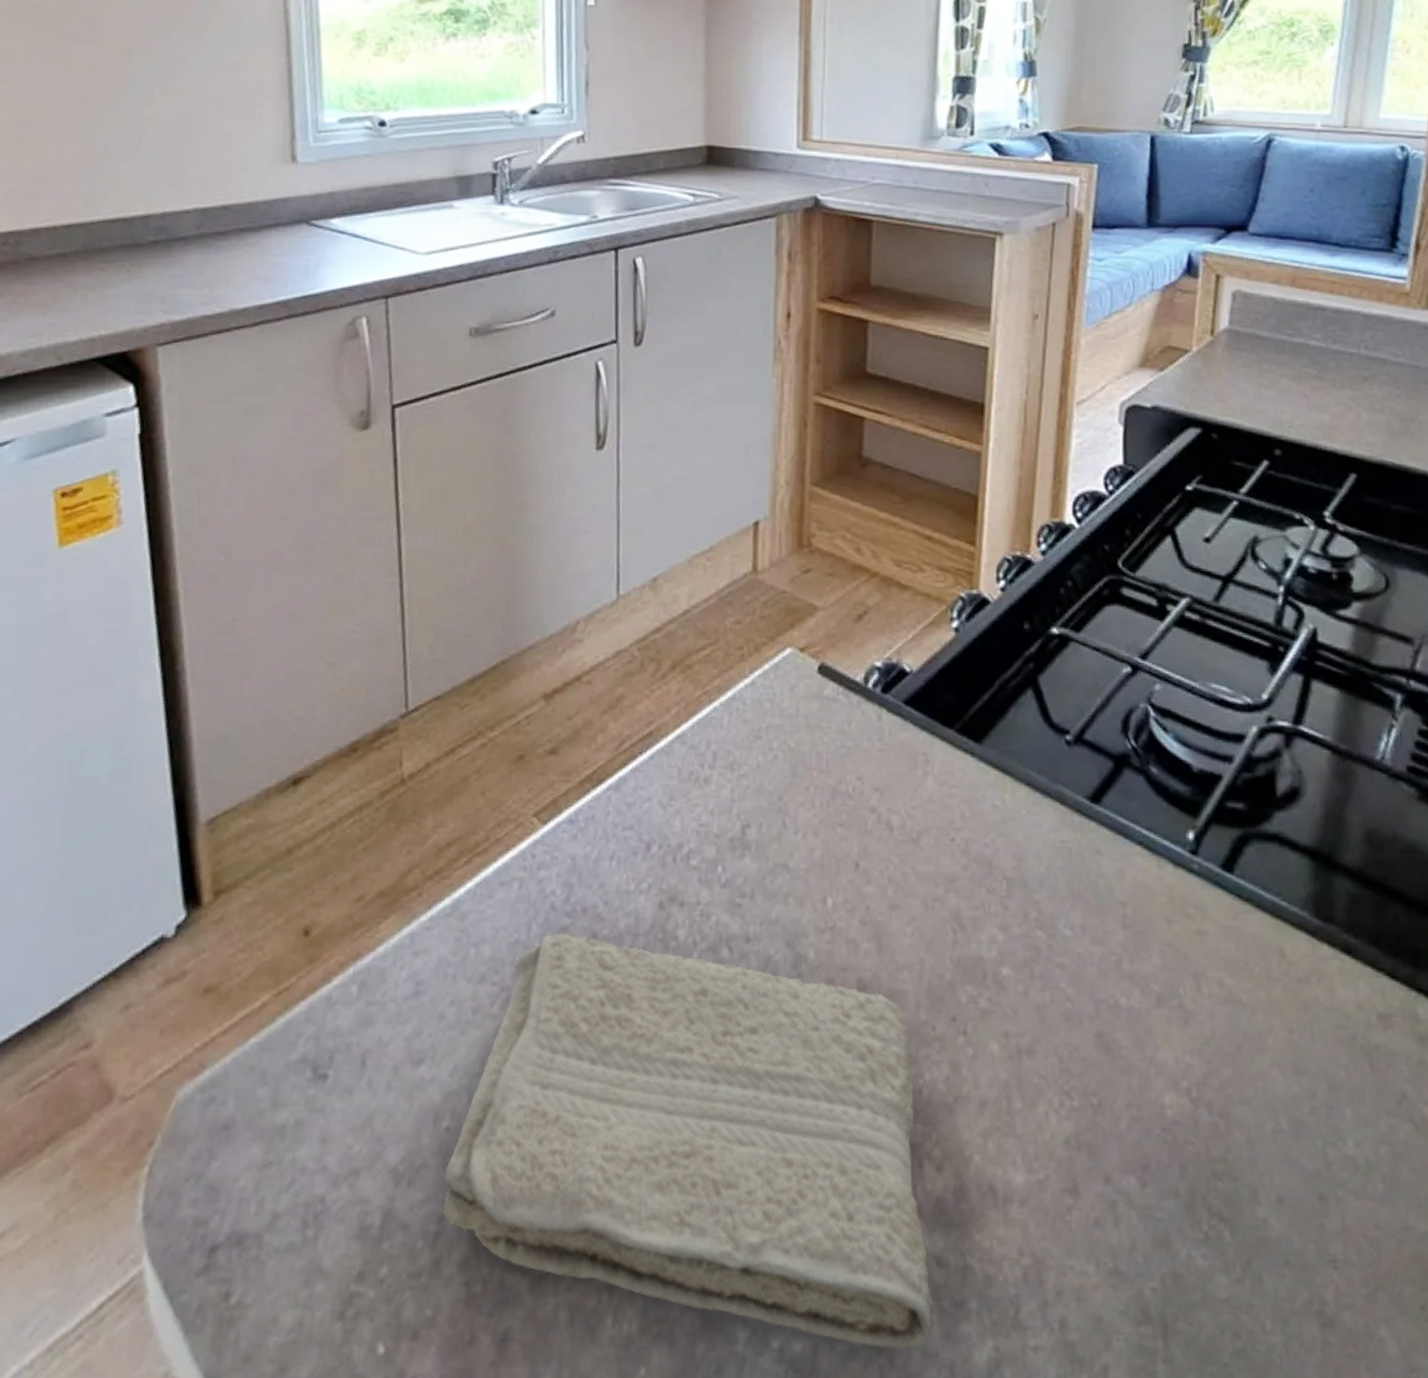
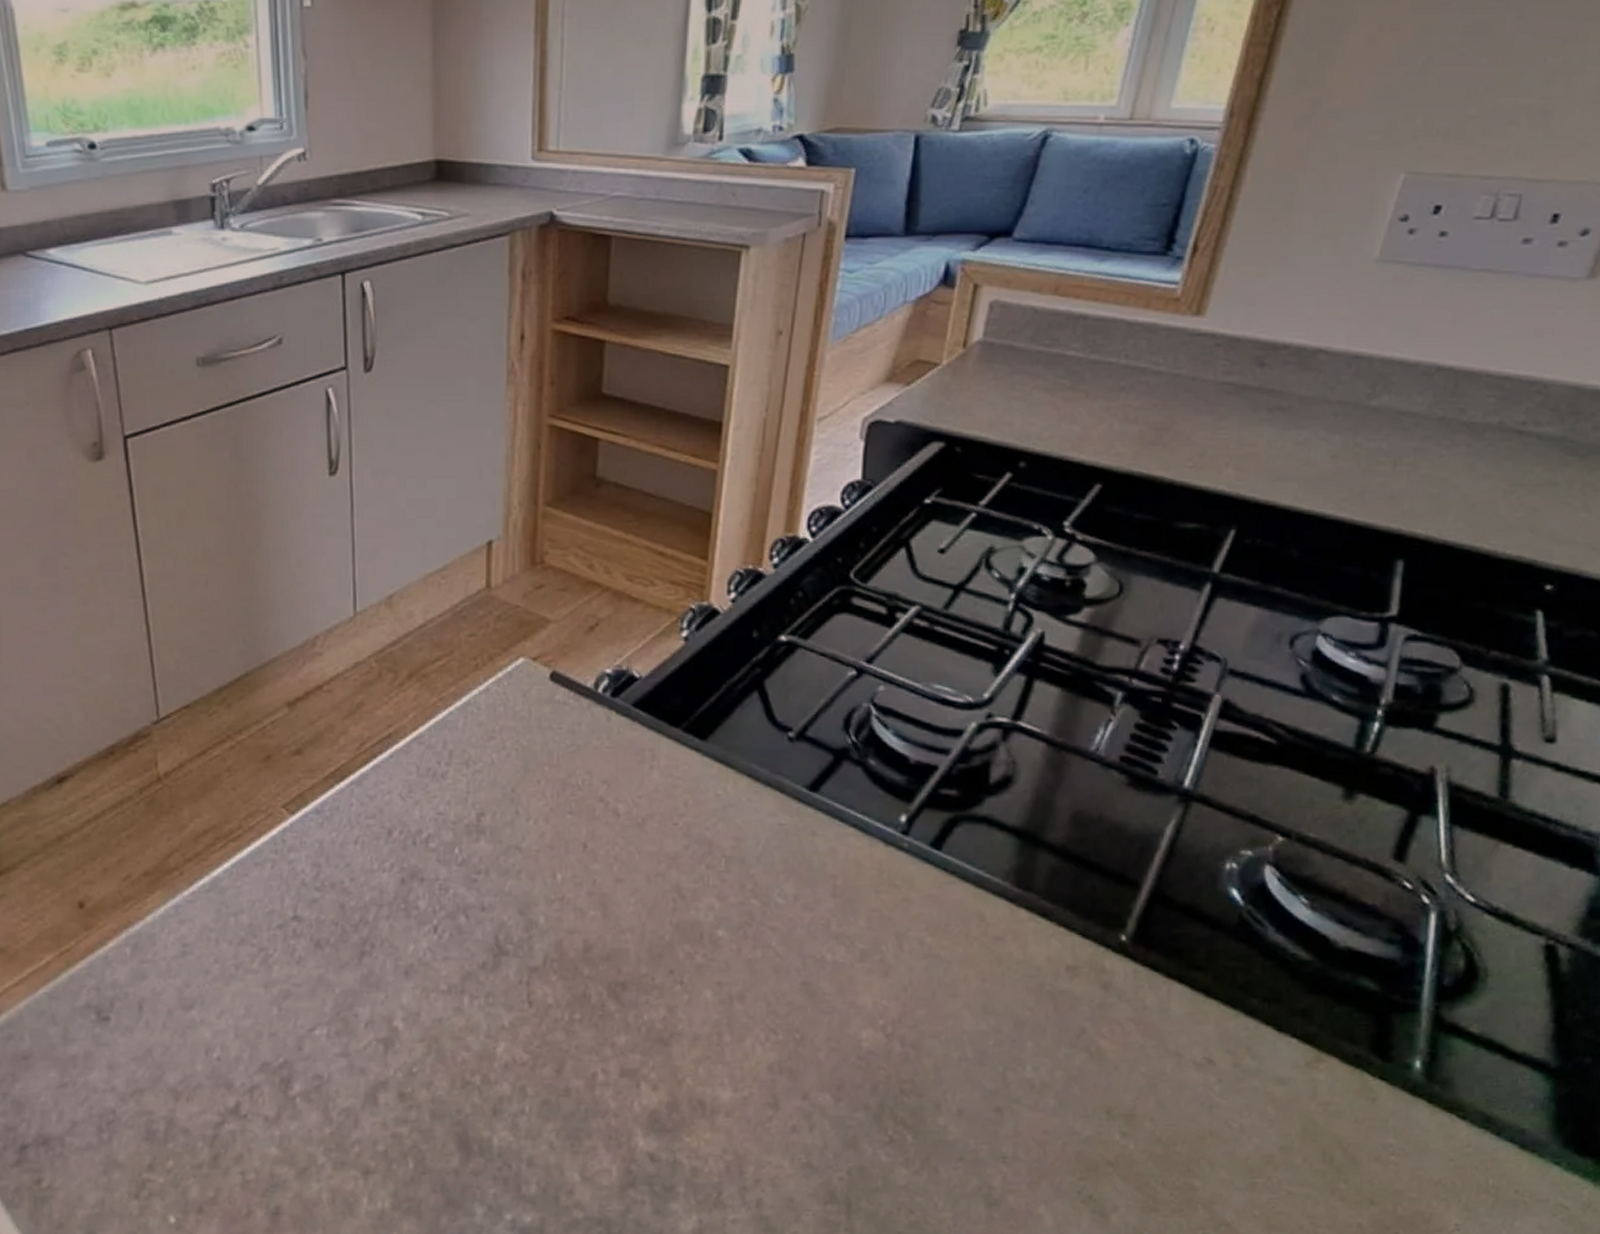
washcloth: present [442,932,933,1348] -> none [216,904,646,1220]

